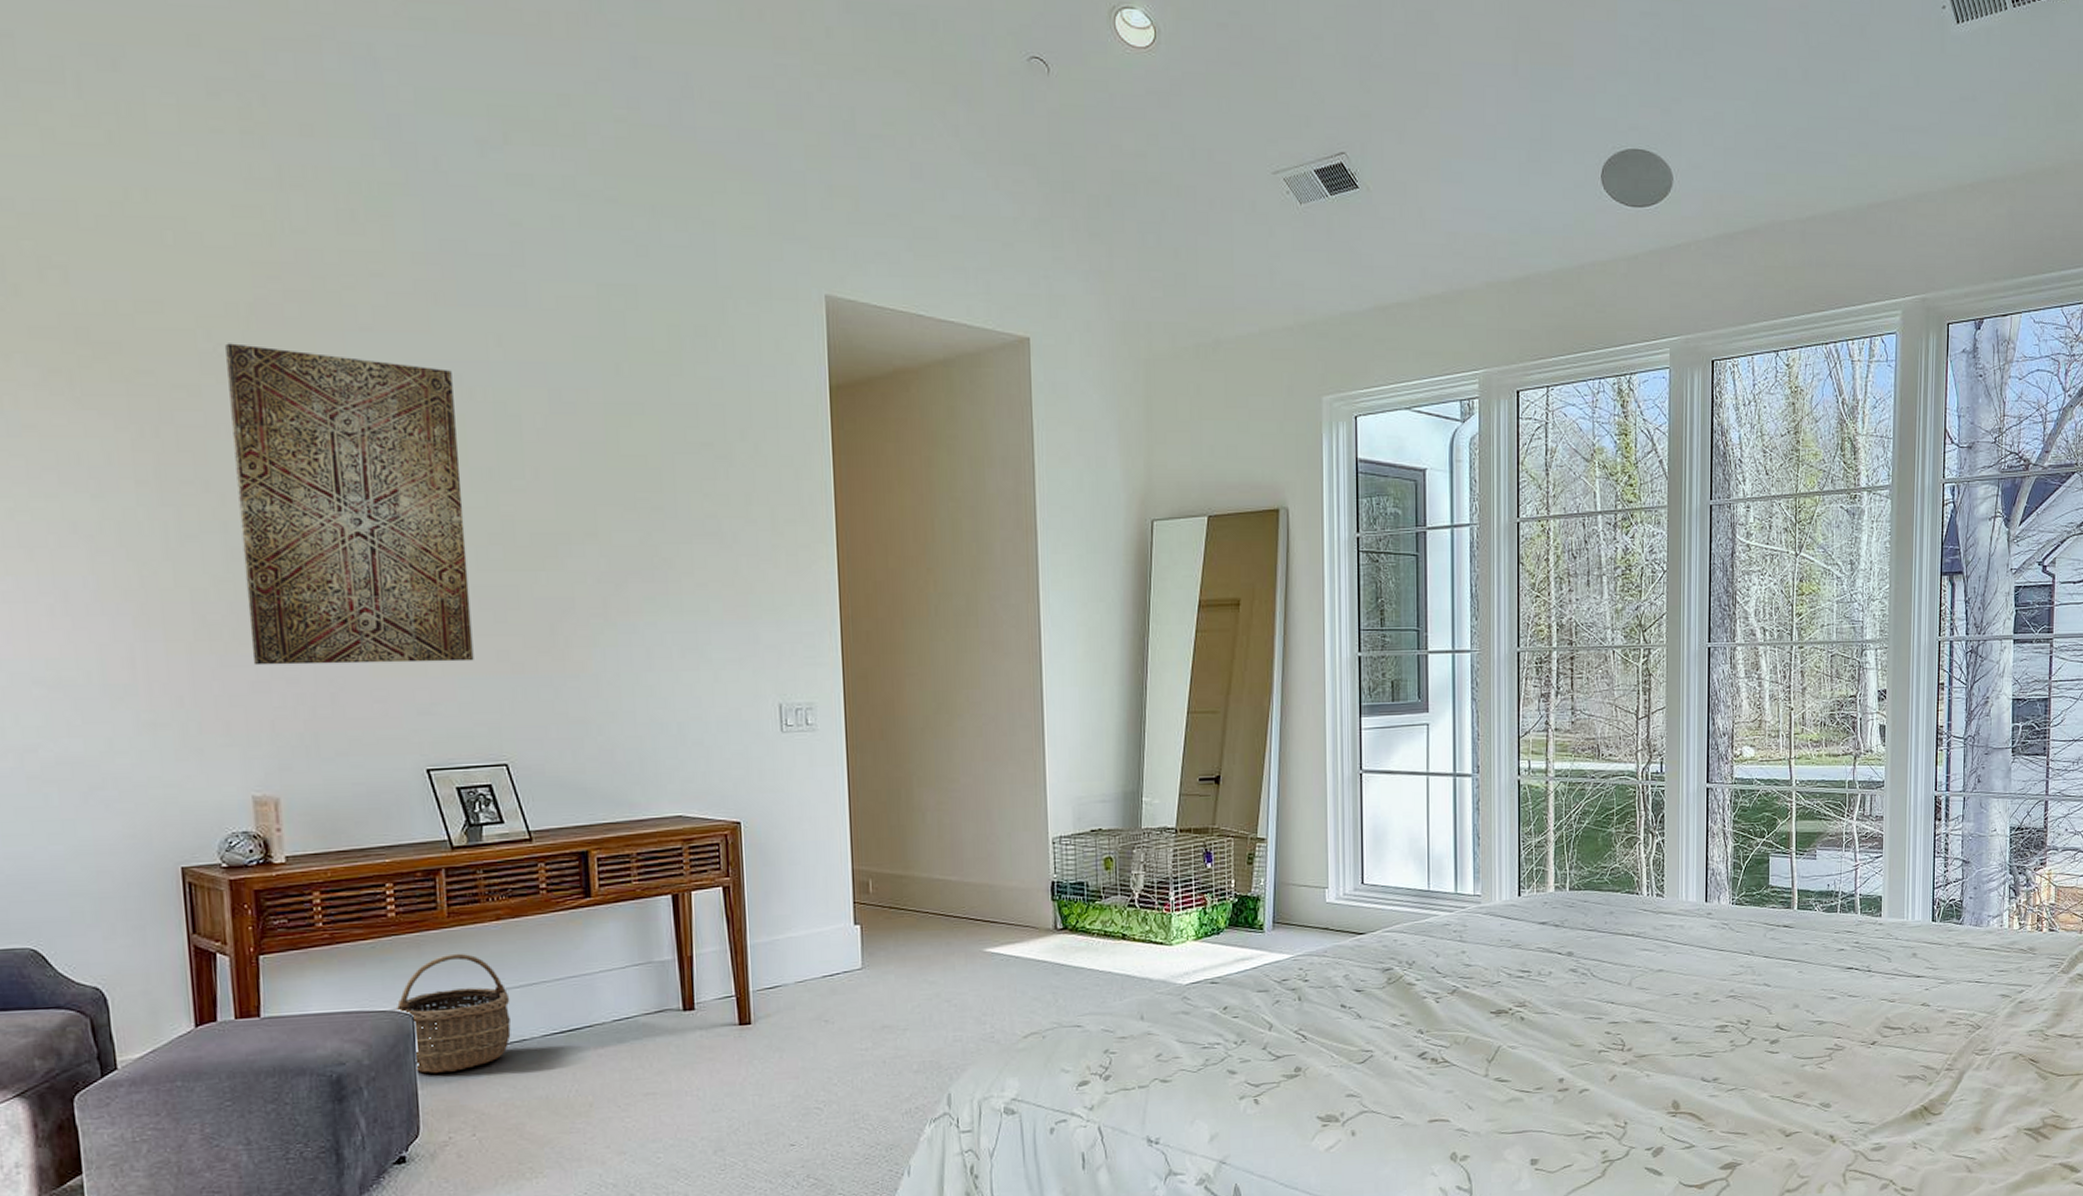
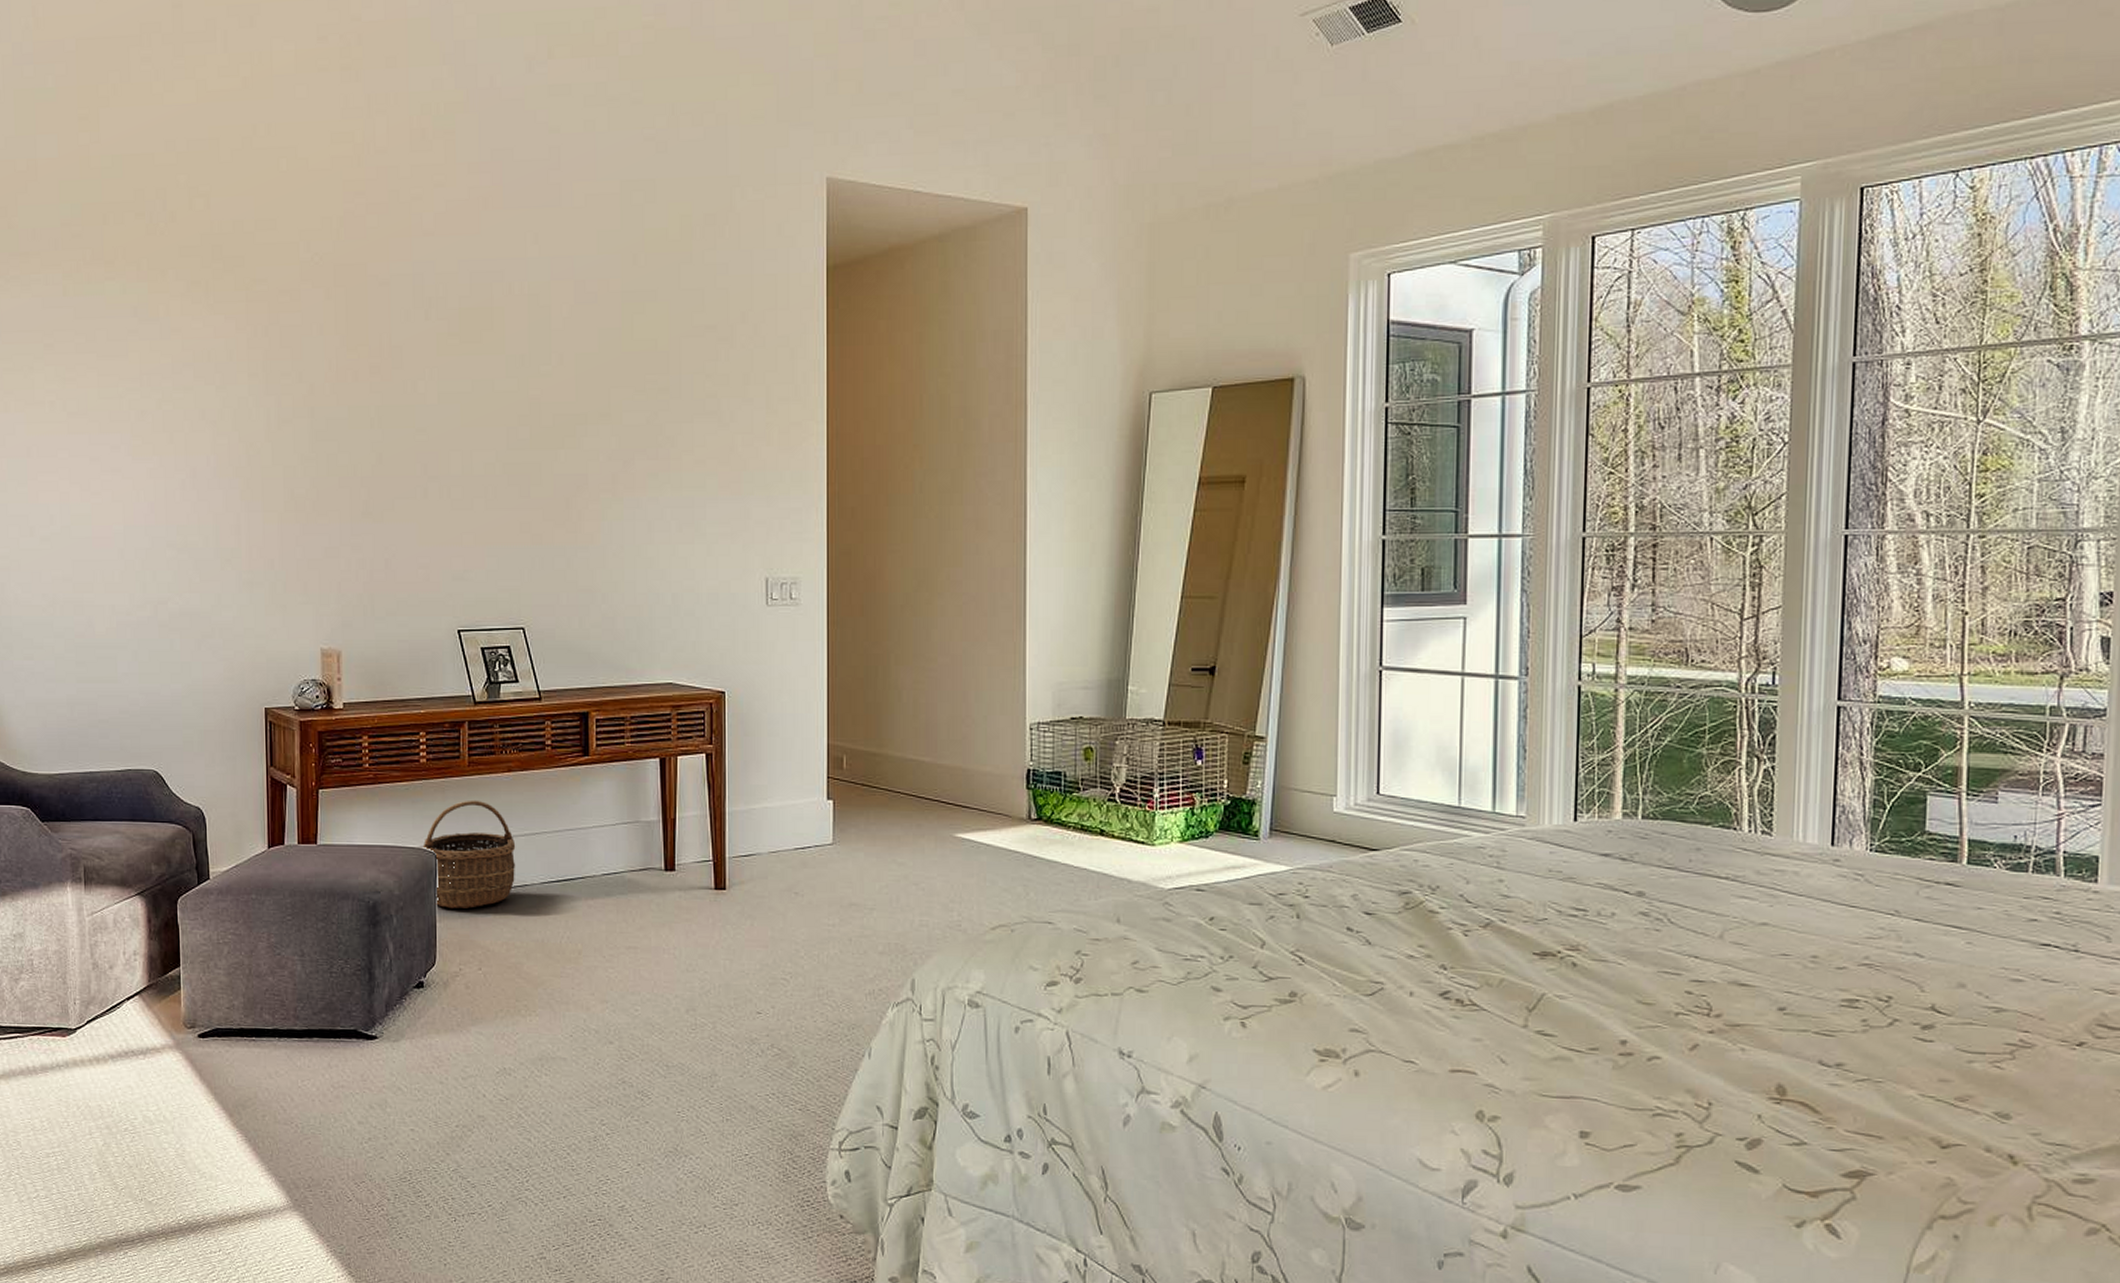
wall art: present [226,343,474,666] -> none [320,252,501,534]

